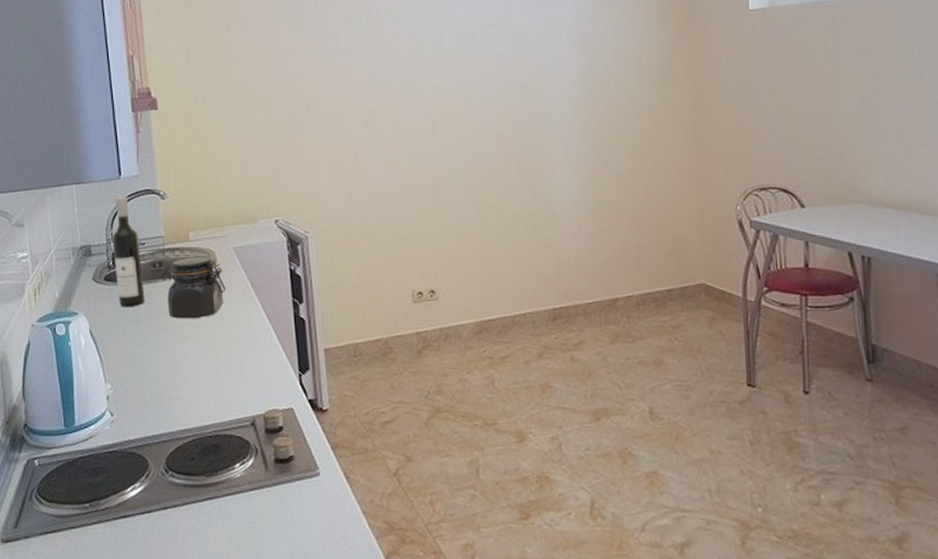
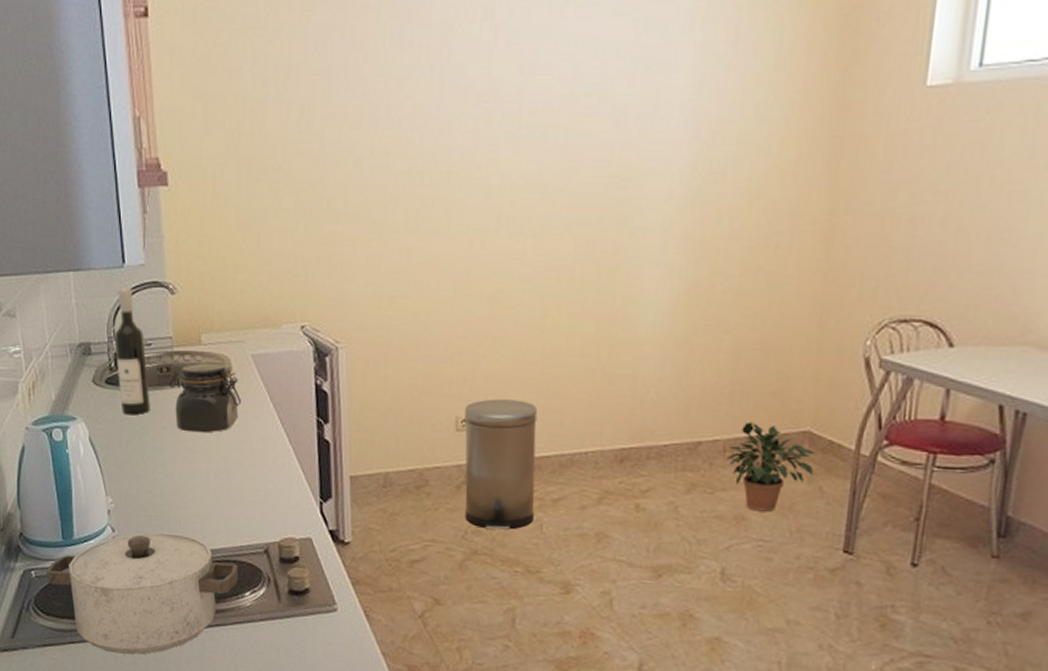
cooking pot: none [48,413,229,535] -> present [45,532,239,655]
pedal bin: none [418,273,486,389] -> present [463,399,538,531]
potted plant: none [640,278,712,355] -> present [726,421,815,512]

